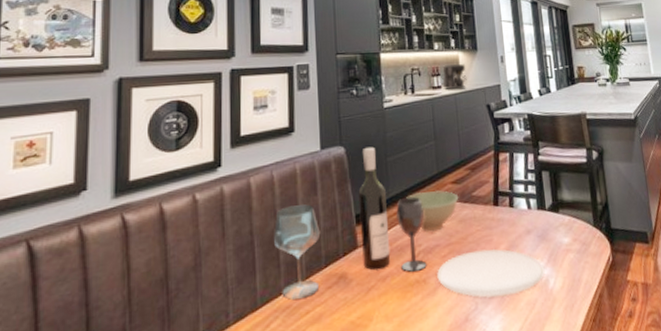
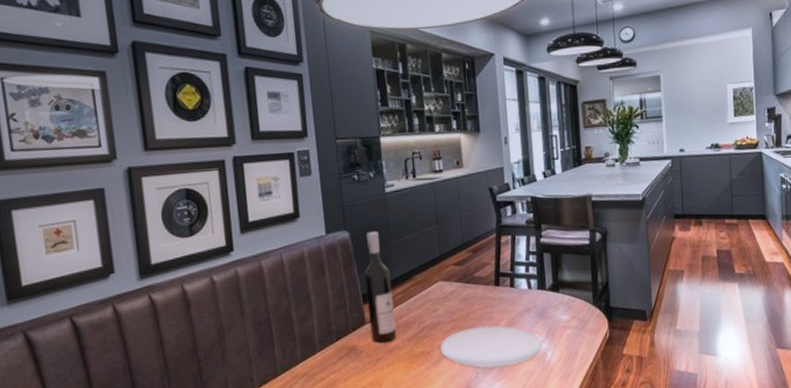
wine glass: present [273,204,321,300] -> none [287,285,333,368]
wine glass: present [396,196,427,272] -> none [400,277,431,345]
bowl: present [406,190,459,232] -> none [410,271,461,310]
coffee maker: present [443,64,467,90] -> none [444,146,469,174]

